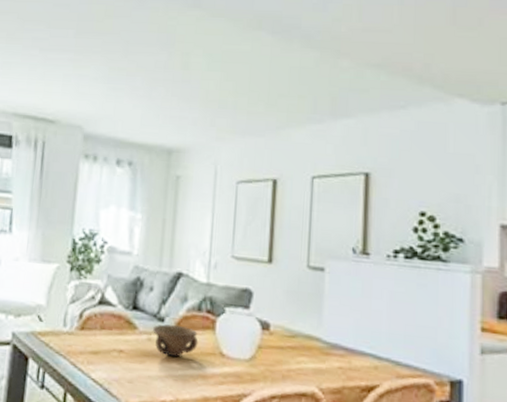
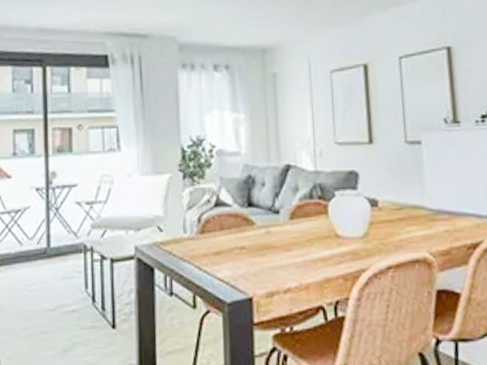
bowl: present [152,324,199,357] -> none [269,215,314,246]

